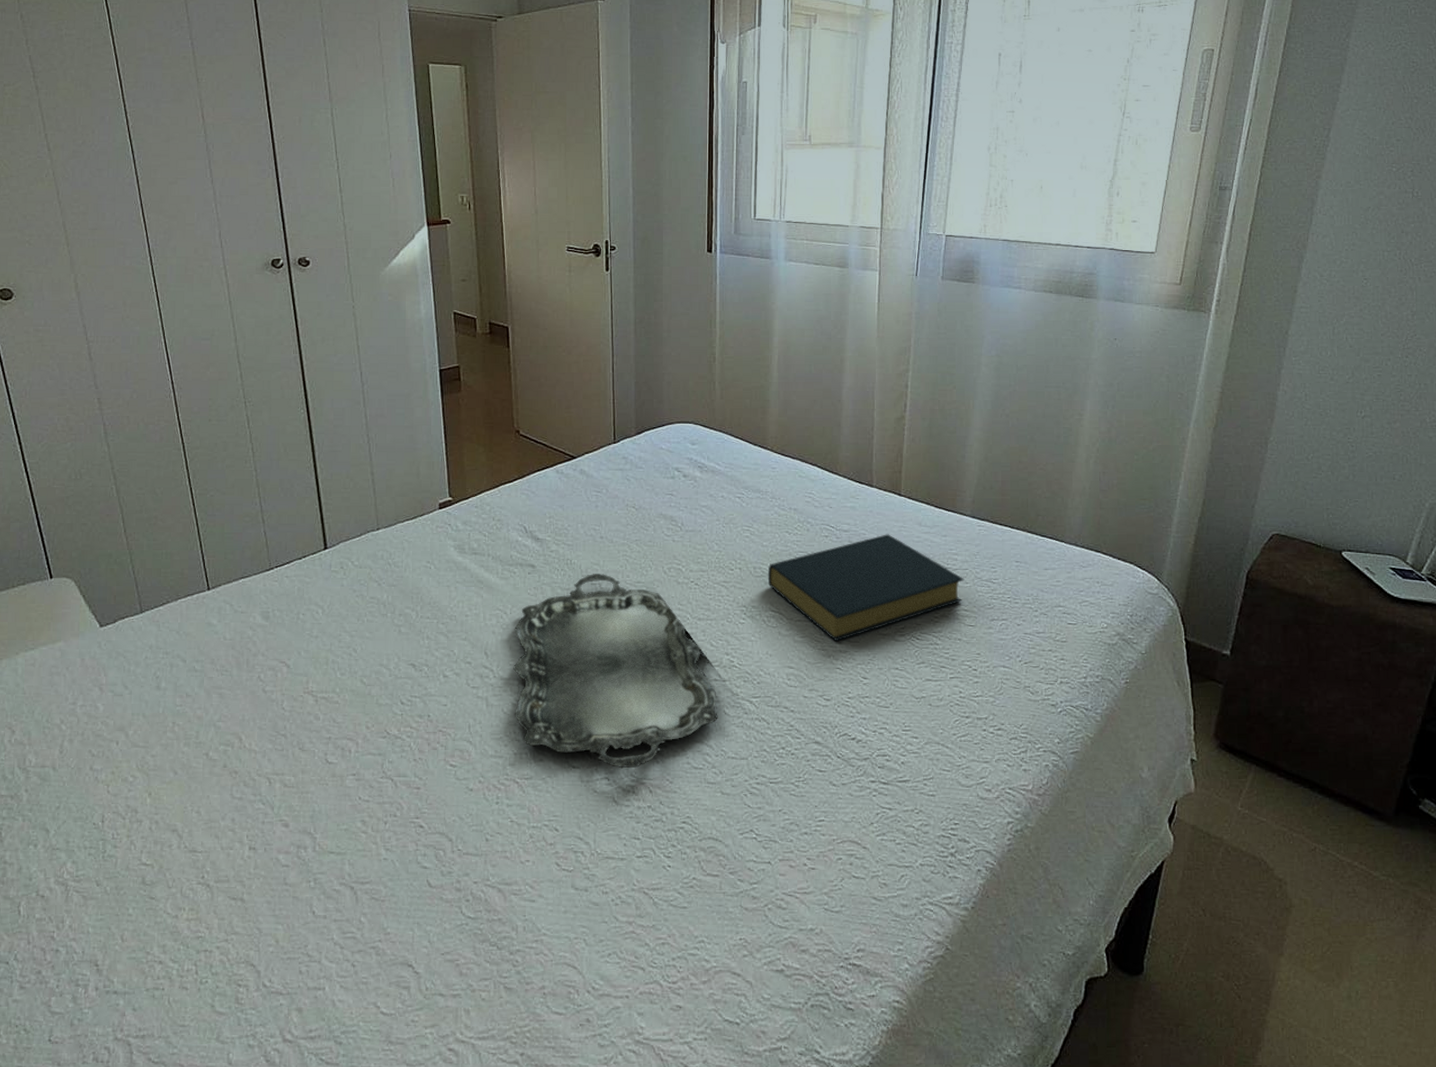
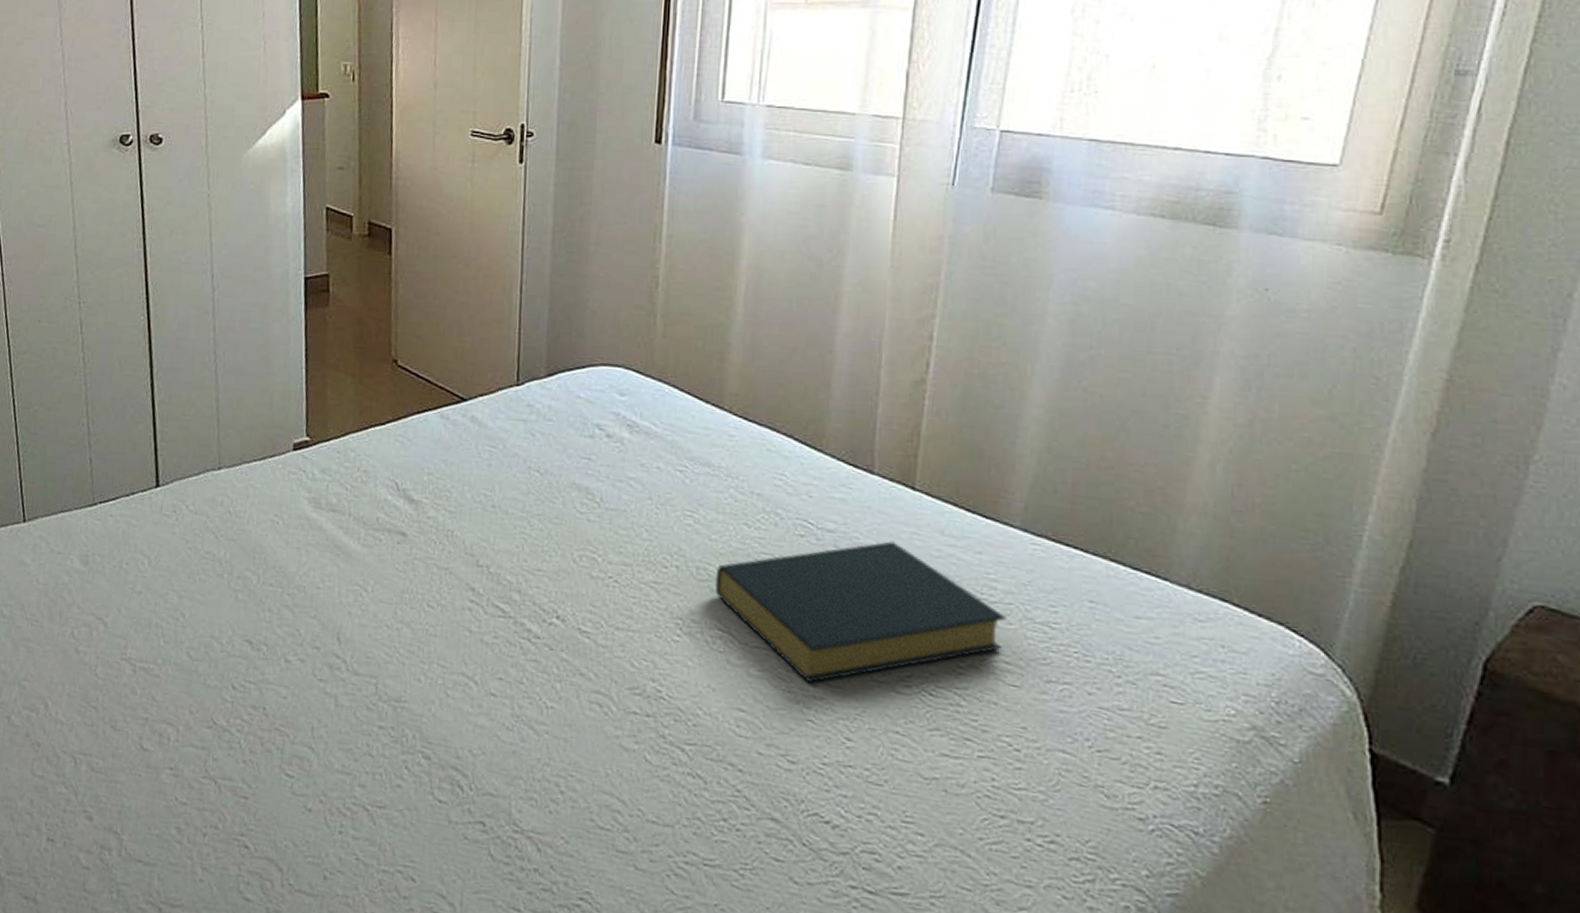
serving tray: present [513,574,718,769] -> none [368,552,636,815]

